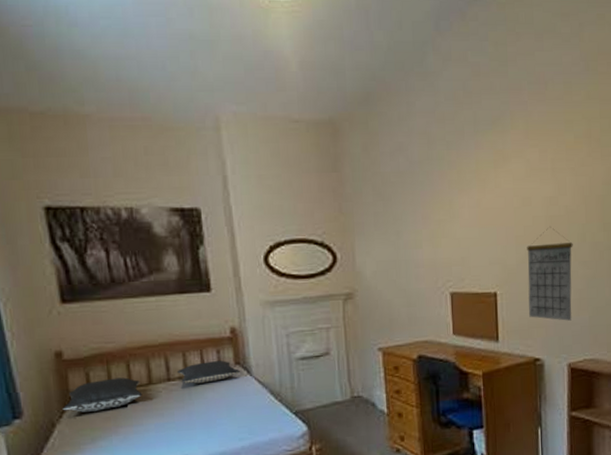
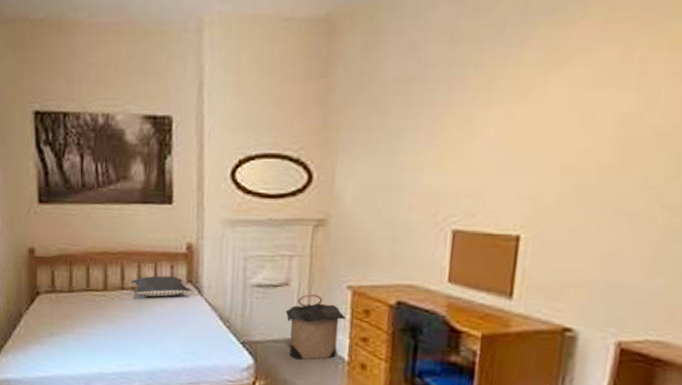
pillow: present [62,377,143,412] -> none [29,279,97,309]
laundry hamper: none [329,359,381,419] -> present [285,294,347,360]
calendar: present [527,226,573,321] -> none [565,153,657,285]

